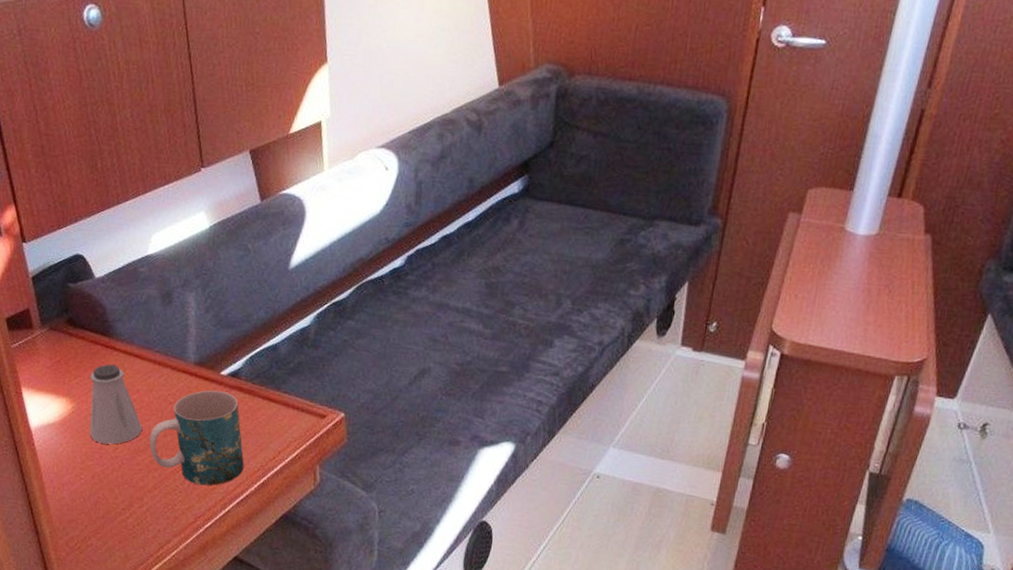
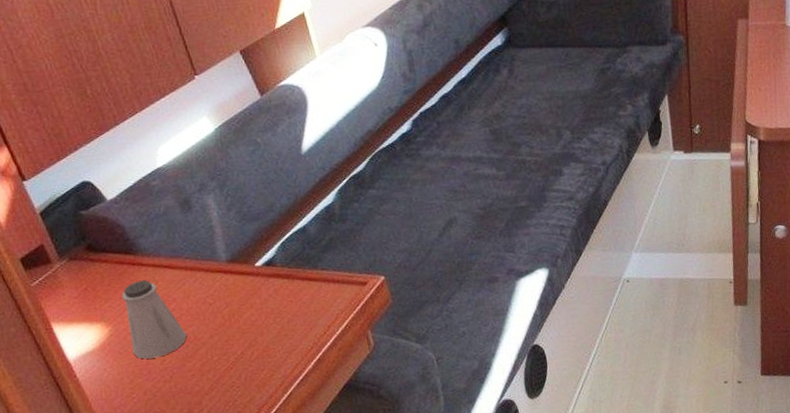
mug: present [149,390,244,486] -> none [195,281,298,376]

